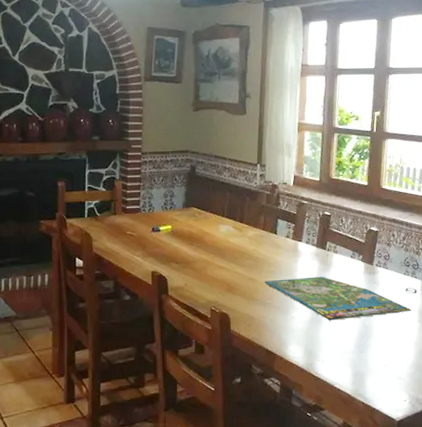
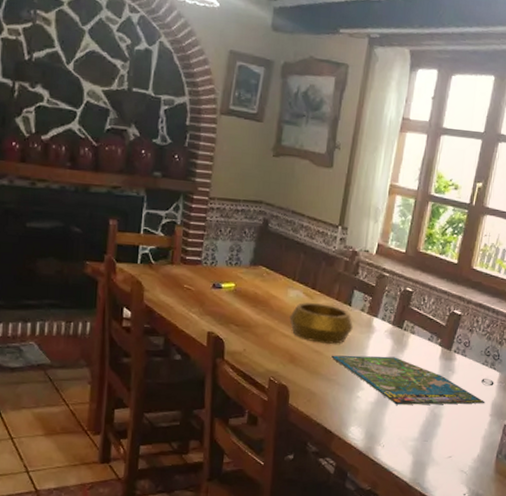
decorative bowl: none [223,235,281,271] -> present [289,302,353,344]

